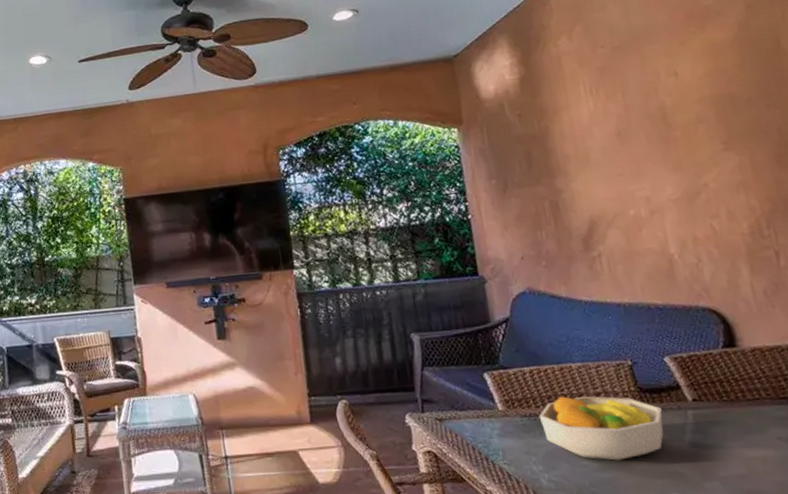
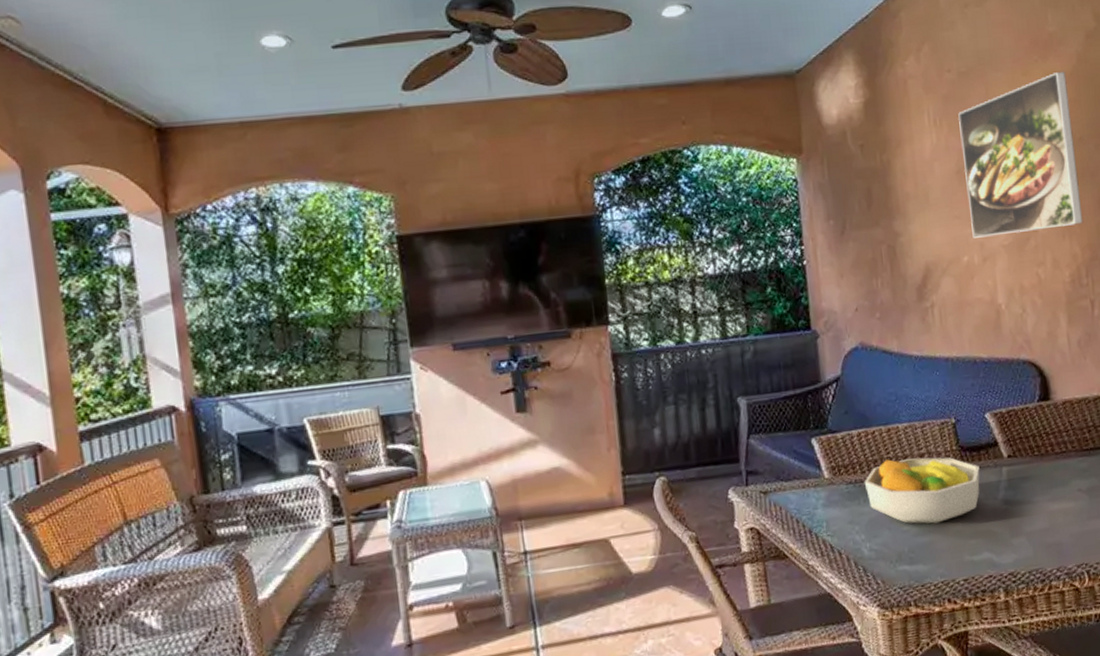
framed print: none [615,39,759,194] -> present [958,71,1083,238]

